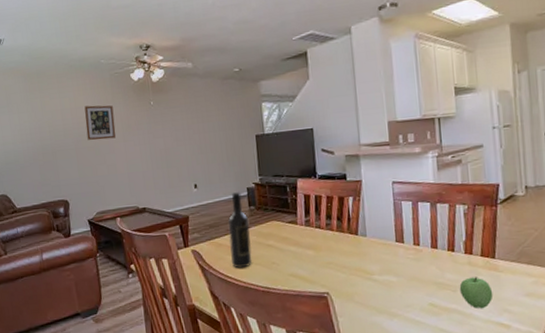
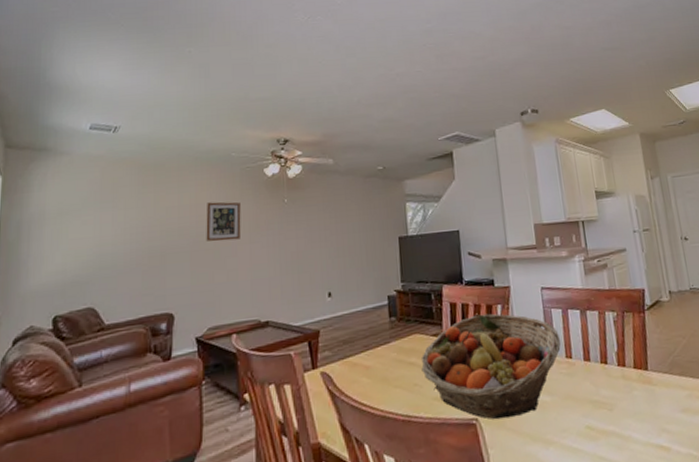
wine bottle: present [227,192,252,269] -> none [364,301,392,394]
fruit basket: none [278,204,410,294] -> present [421,313,561,420]
apple: present [459,277,493,309] -> none [615,392,650,430]

